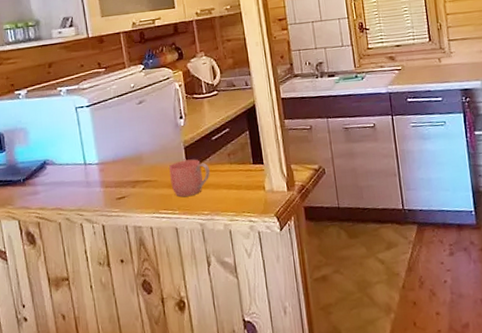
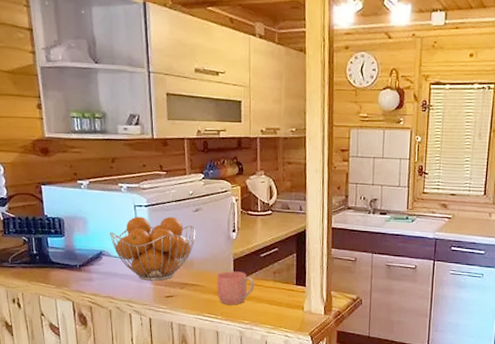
fruit basket: none [52,113,143,185] -> present [109,216,196,281]

